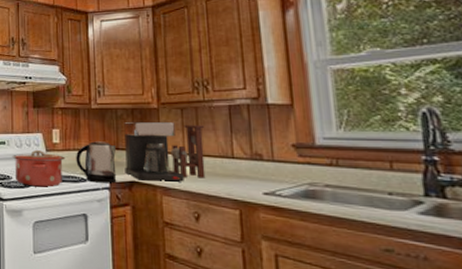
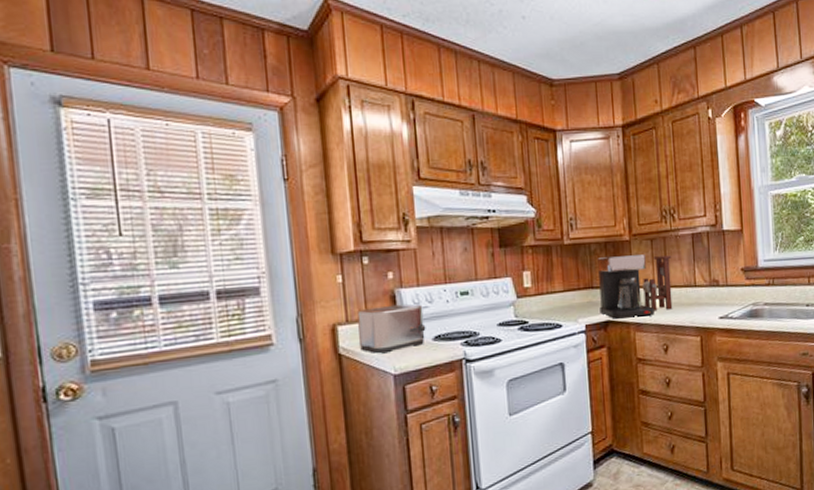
casserole: present [12,149,65,187] -> none [477,297,539,342]
kettle: present [76,141,117,184] -> none [550,281,592,329]

